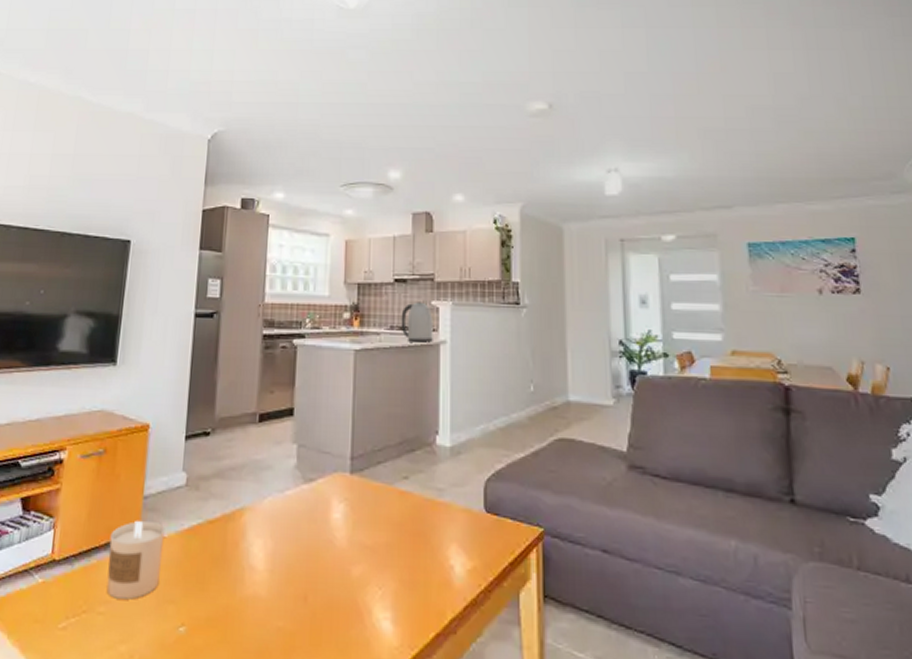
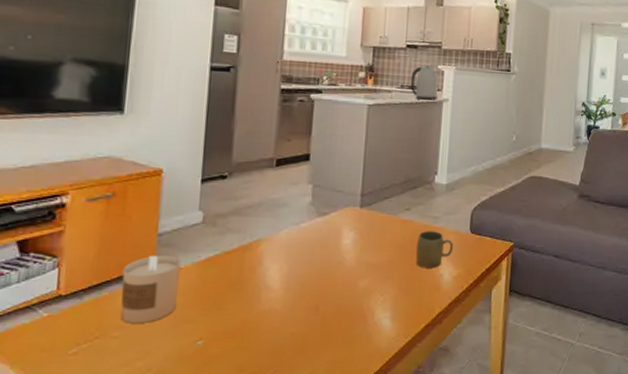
mug: none [418,507,465,557] -> present [415,231,454,268]

